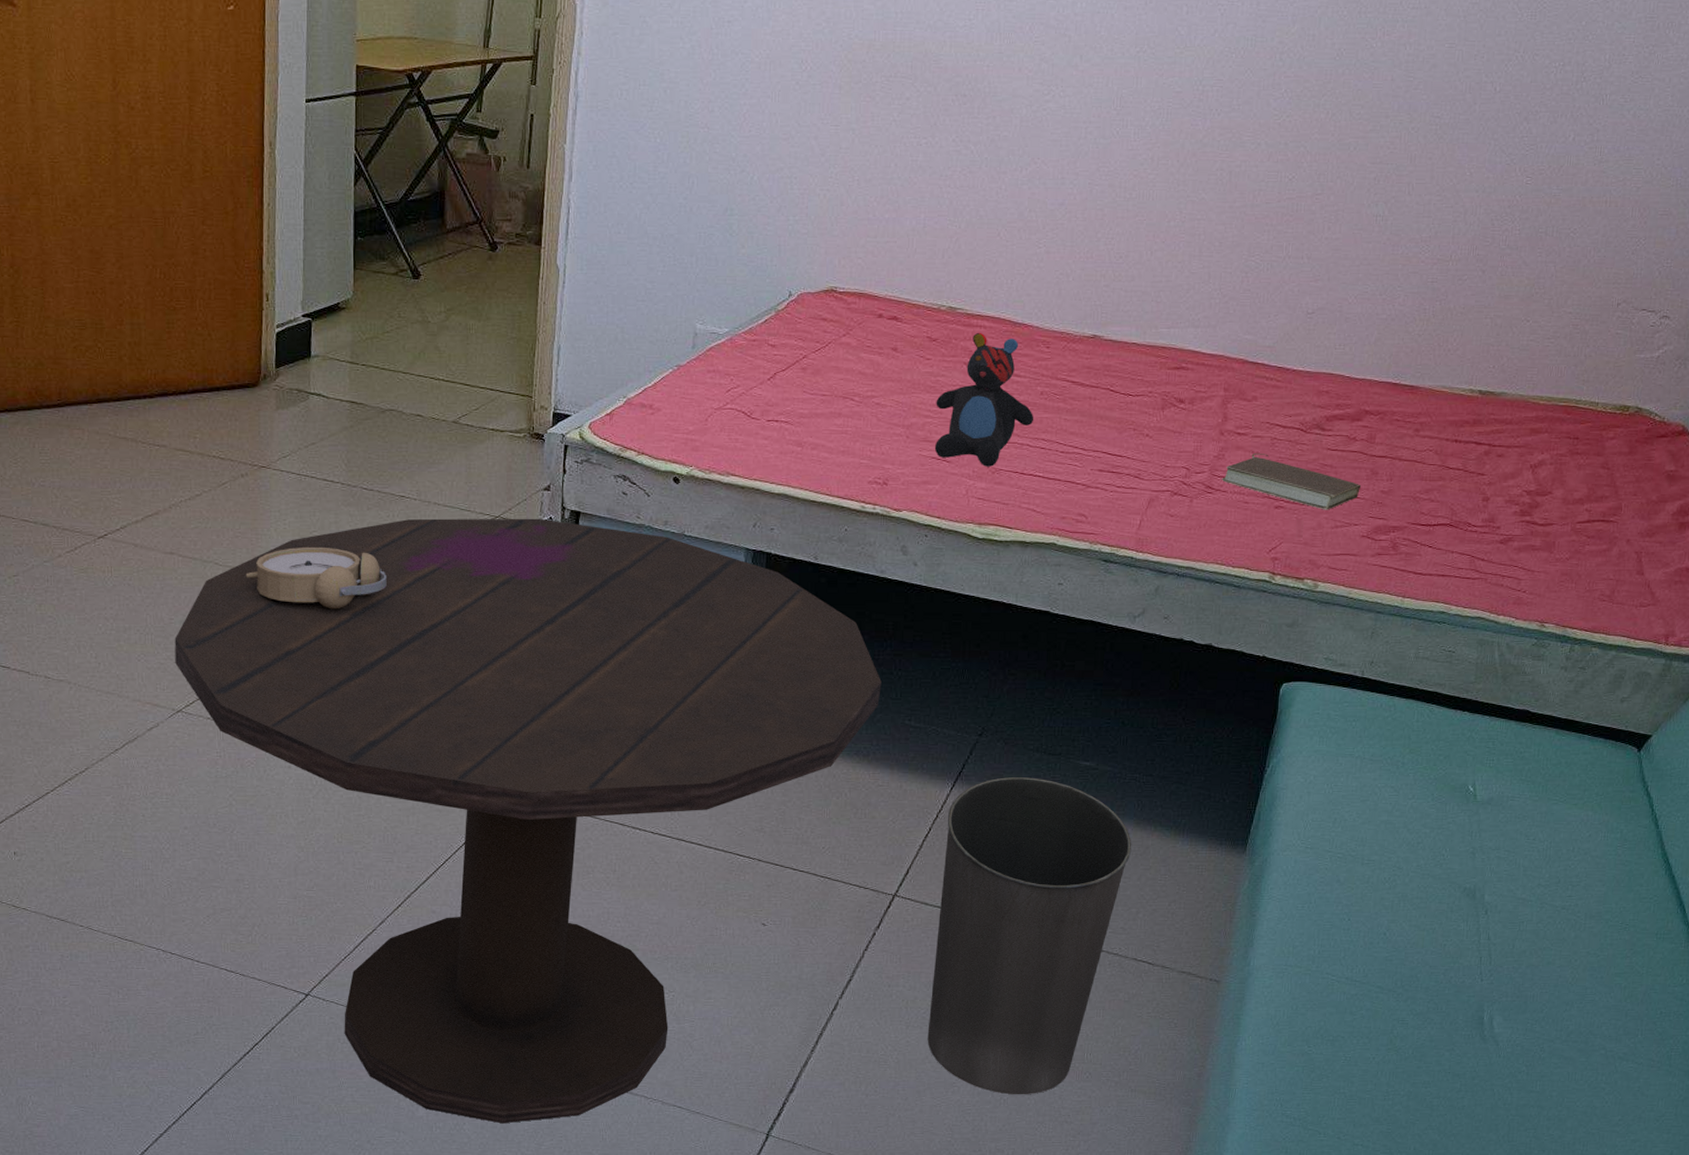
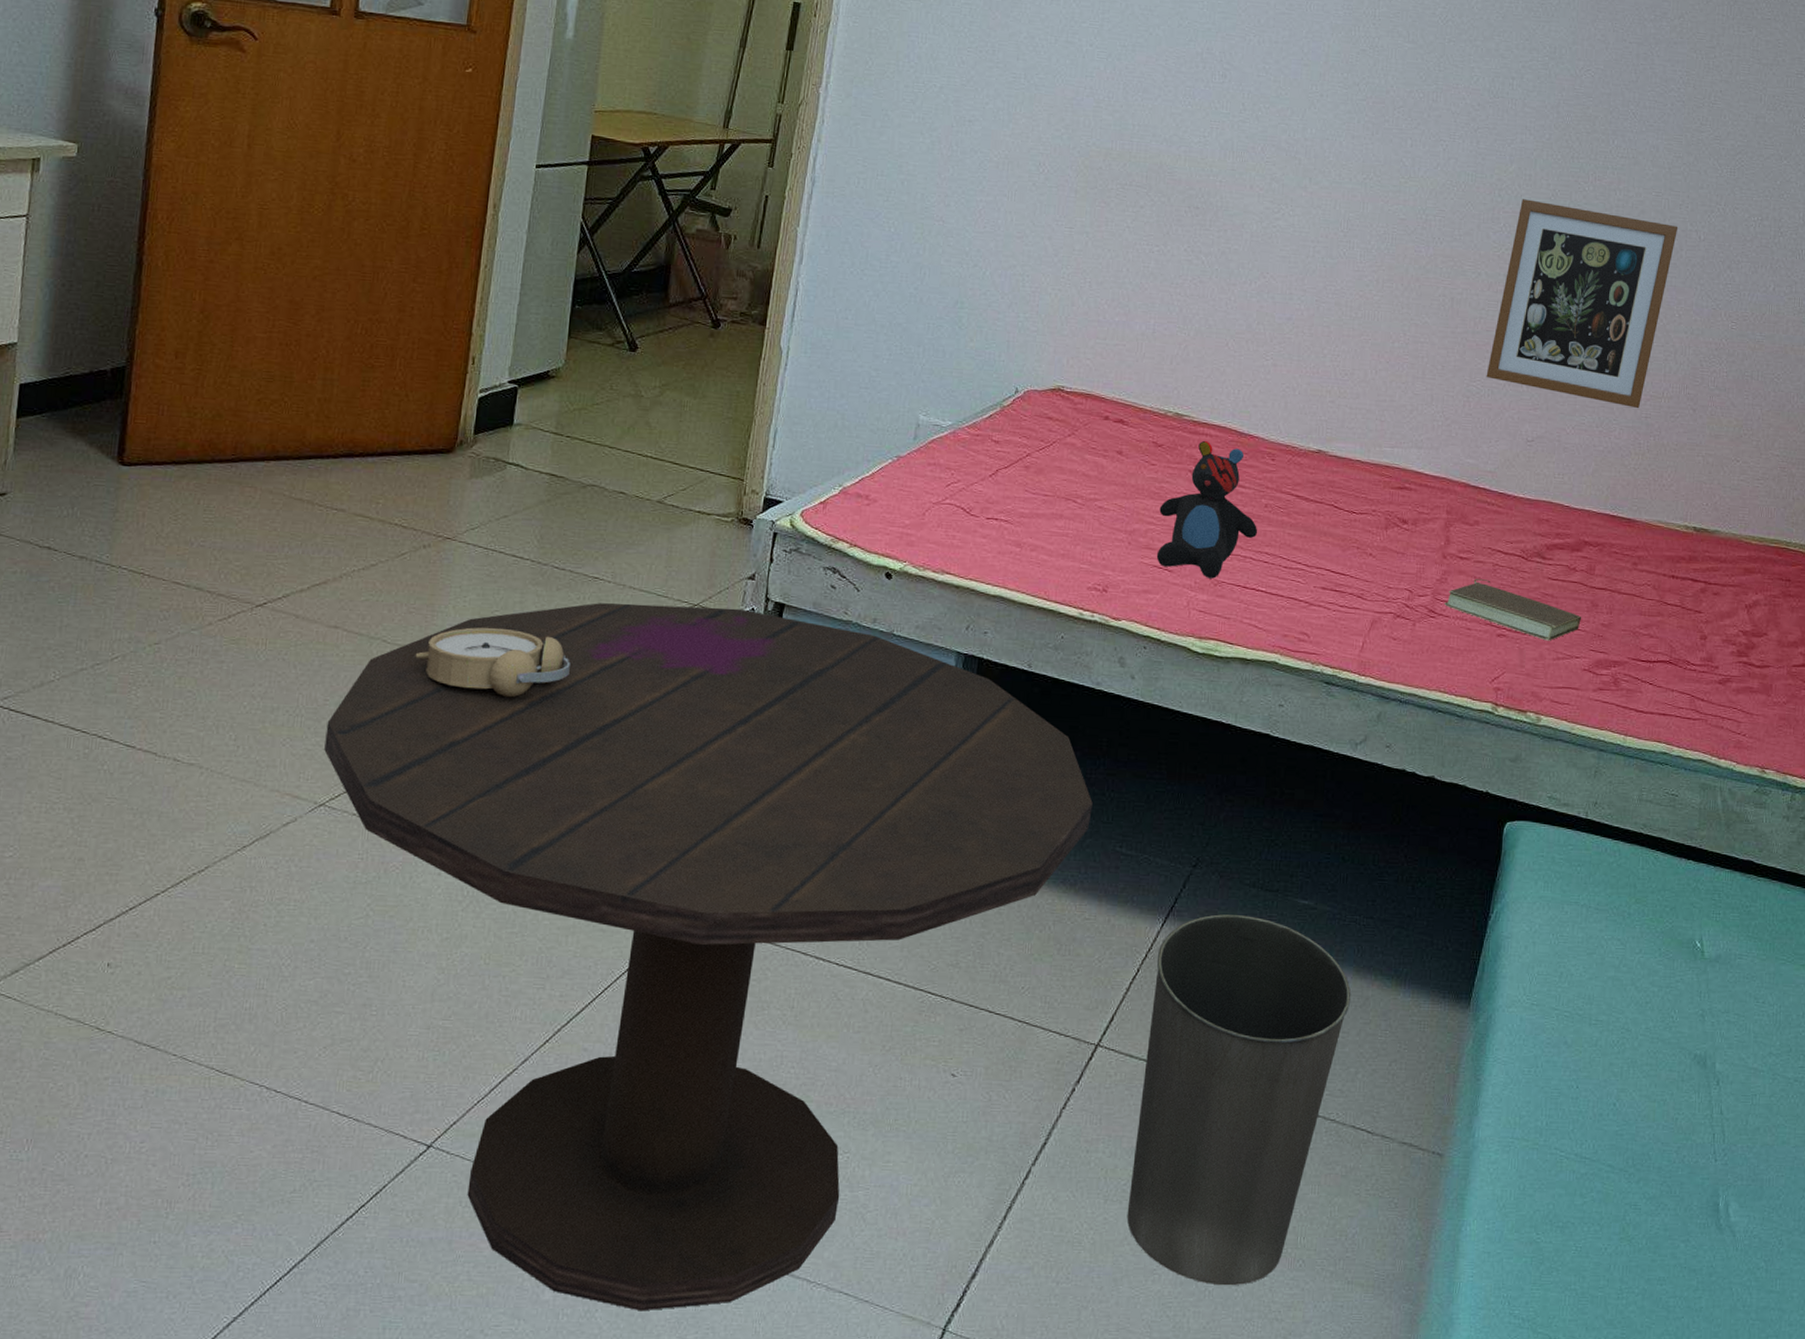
picture frame: none [1265,61,1473,274] -> present [1486,199,1679,409]

